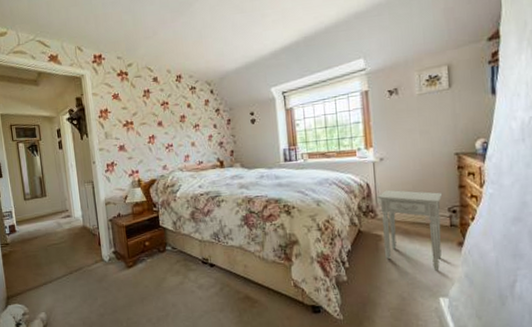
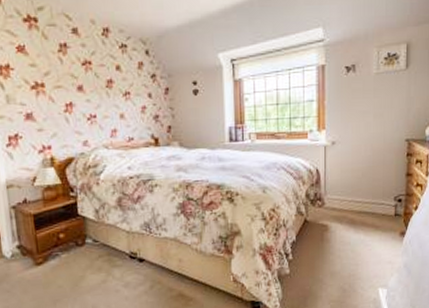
nightstand: present [377,190,443,271] -> none [326,176,390,261]

